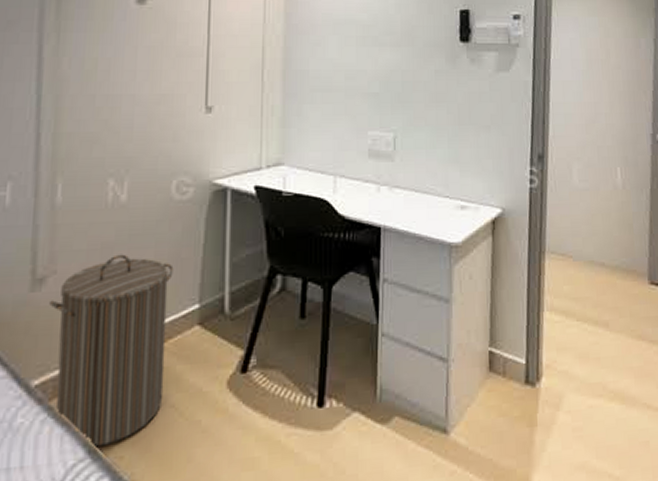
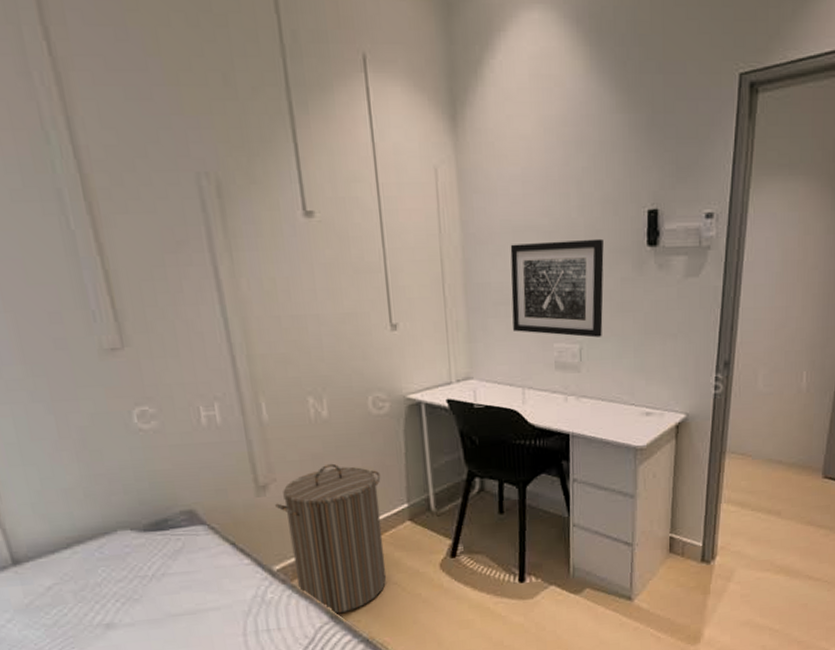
wall art: none [328,33,419,127] -> present [510,238,604,338]

